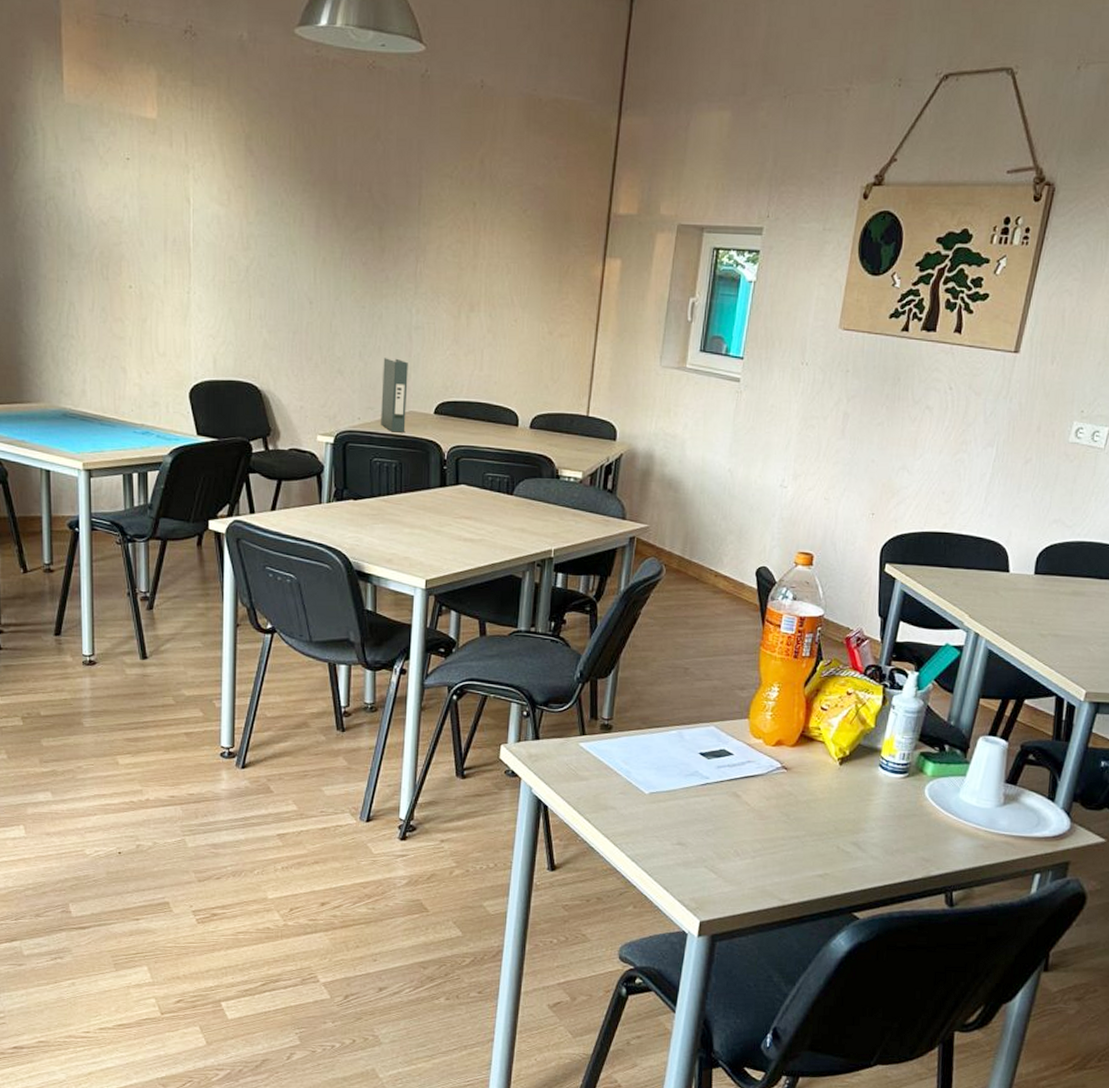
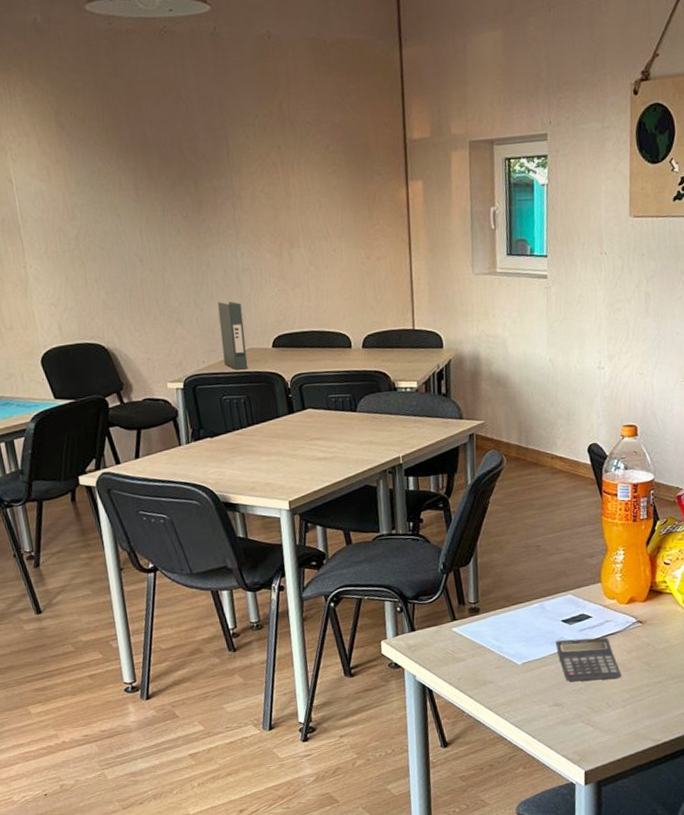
calculator: none [689,774,756,826] -> present [555,637,622,682]

